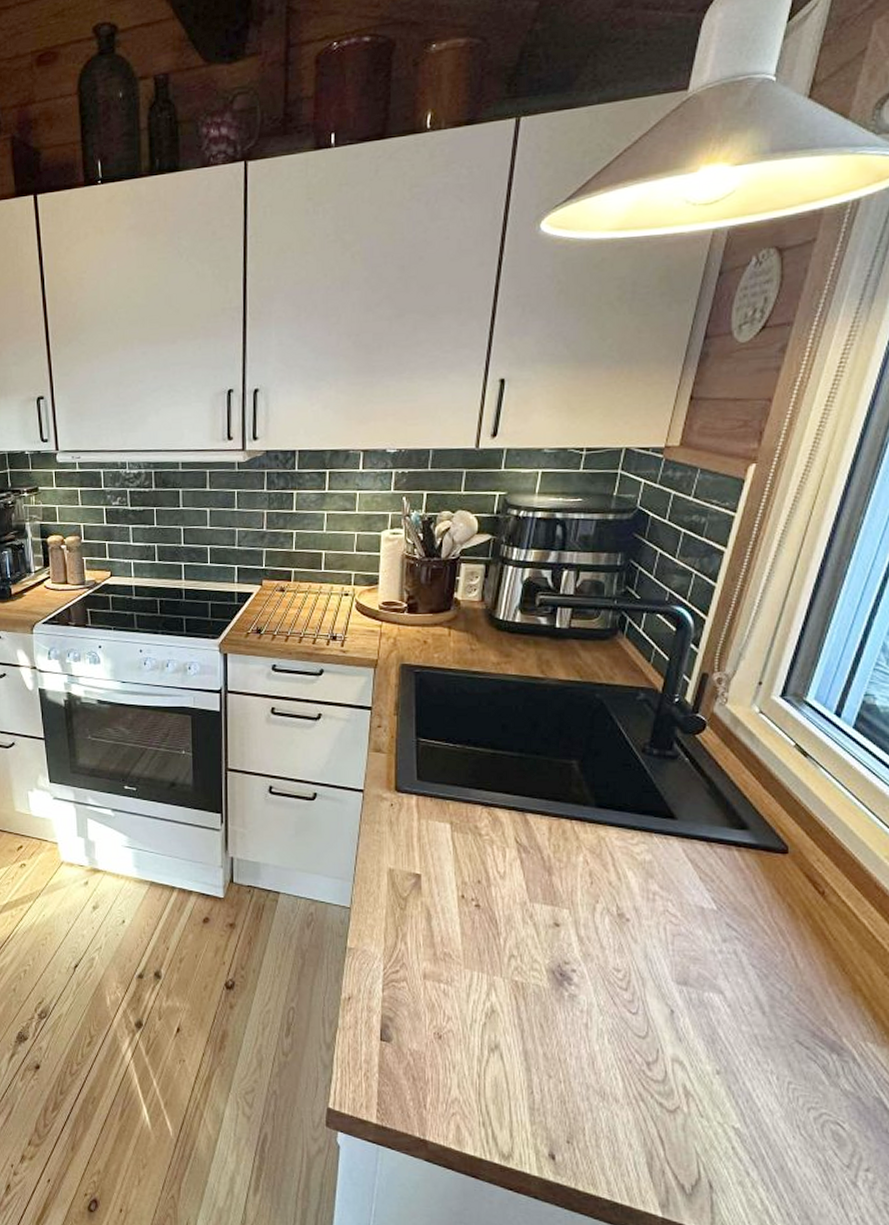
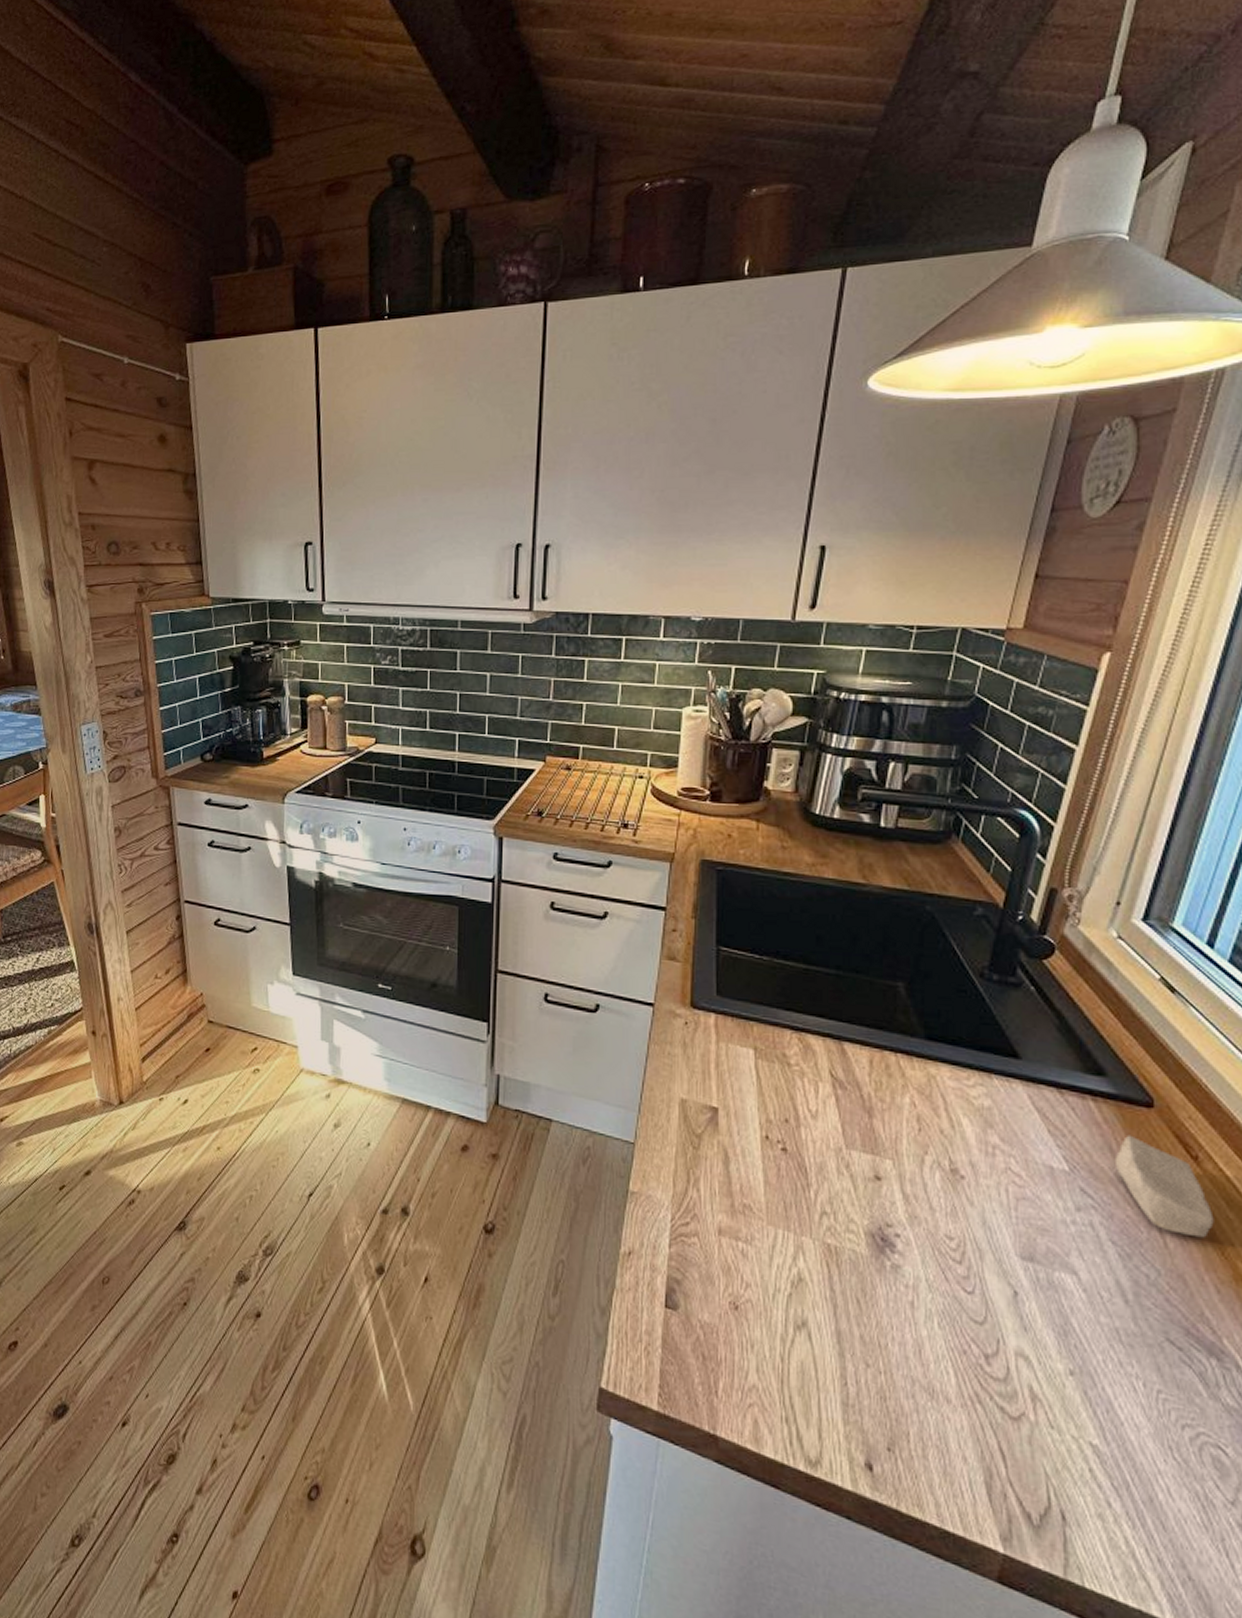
soap bar: none [754,877,837,958] -> present [1114,1135,1214,1238]

